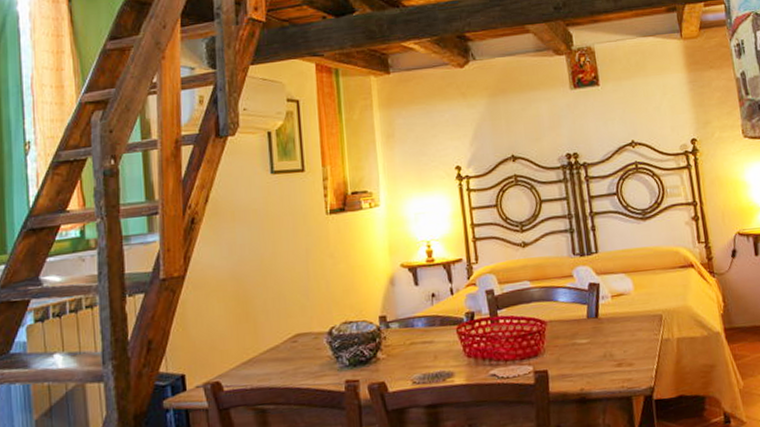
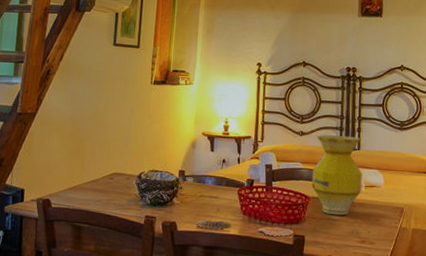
vase: none [542,237,608,339] -> present [311,135,362,216]

